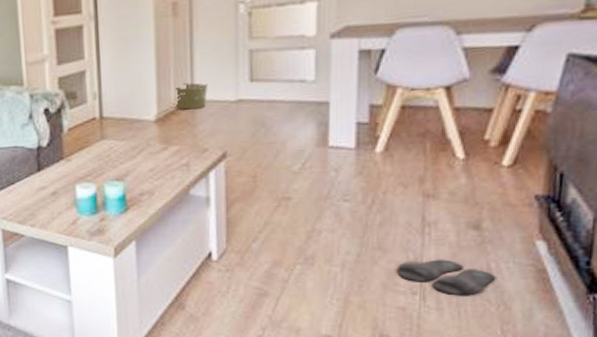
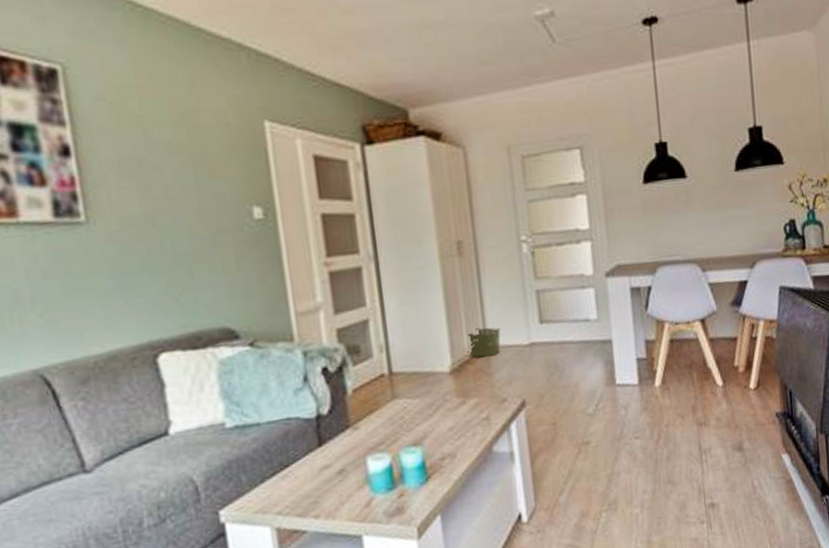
slippers: present [397,259,496,296] -> none [686,483,760,518]

